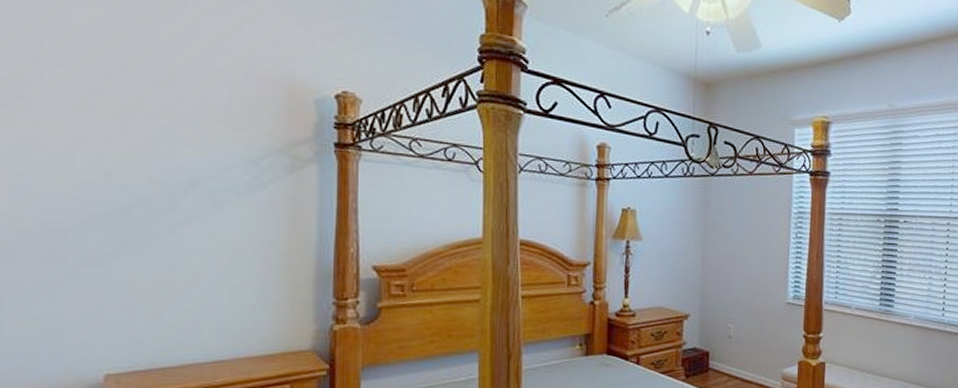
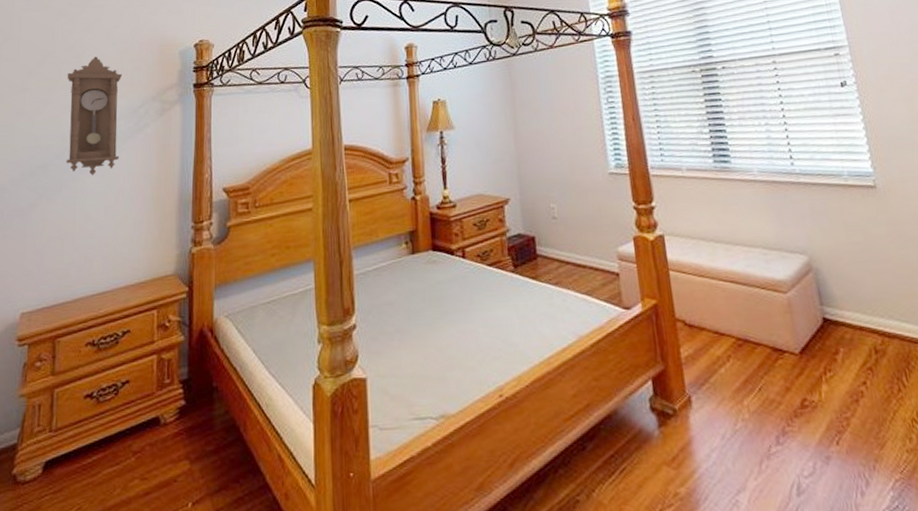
pendulum clock: none [151,84,235,230] -> present [66,56,123,176]

